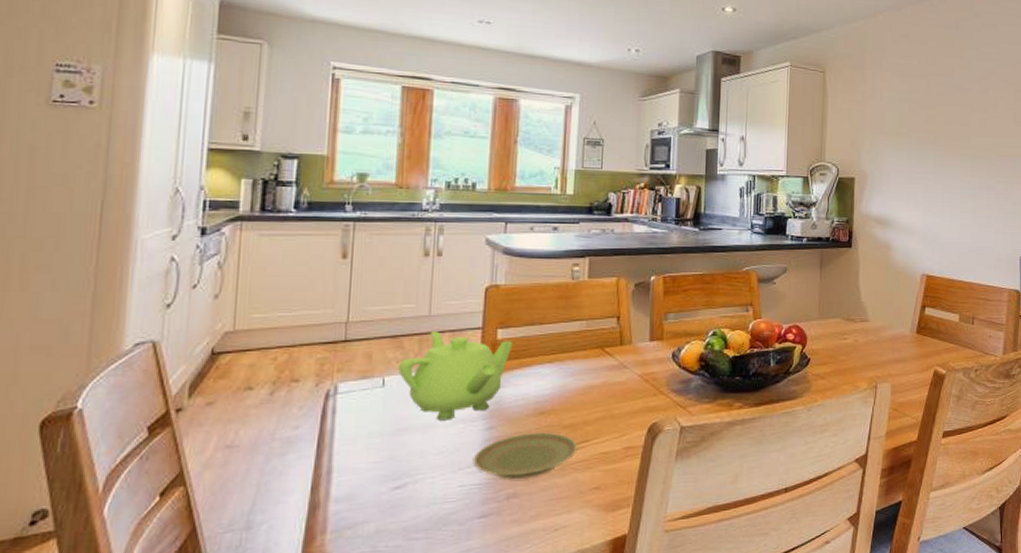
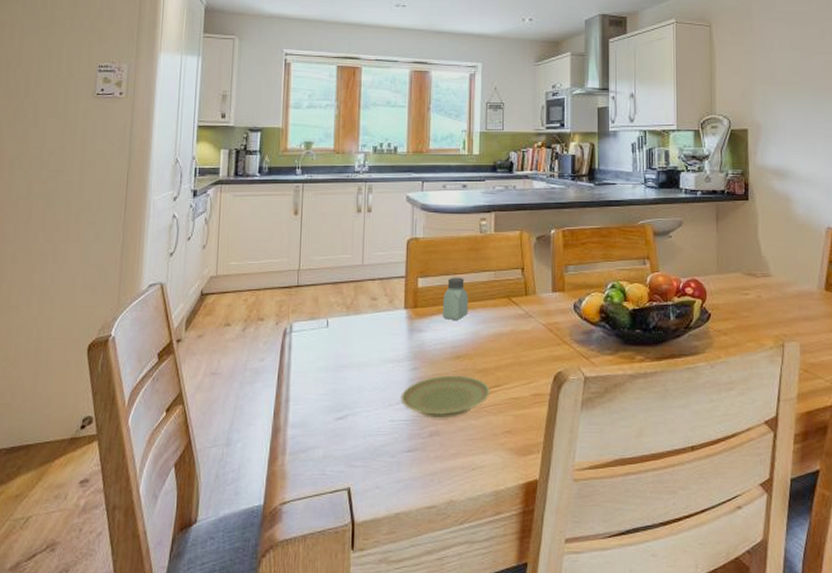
teapot: present [398,330,513,421] -> none [339,278,432,360]
saltshaker: none [526,327,556,373] -> present [443,277,468,320]

